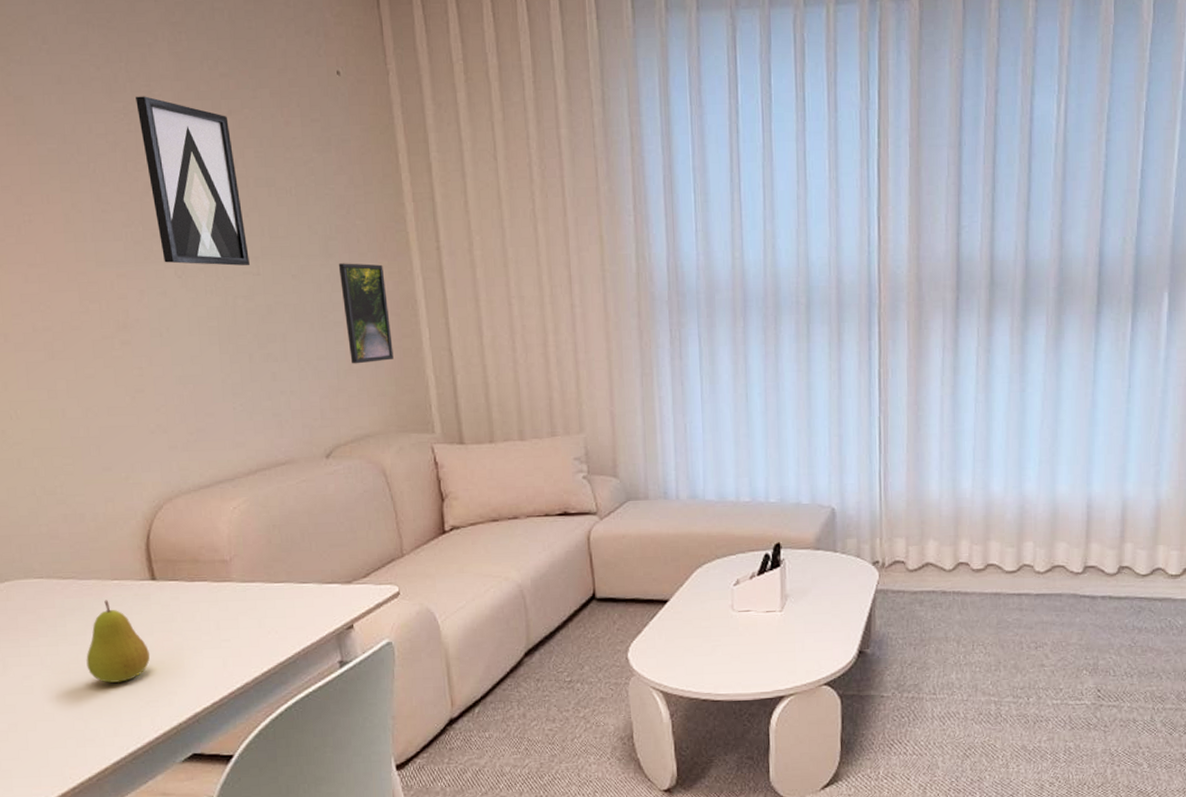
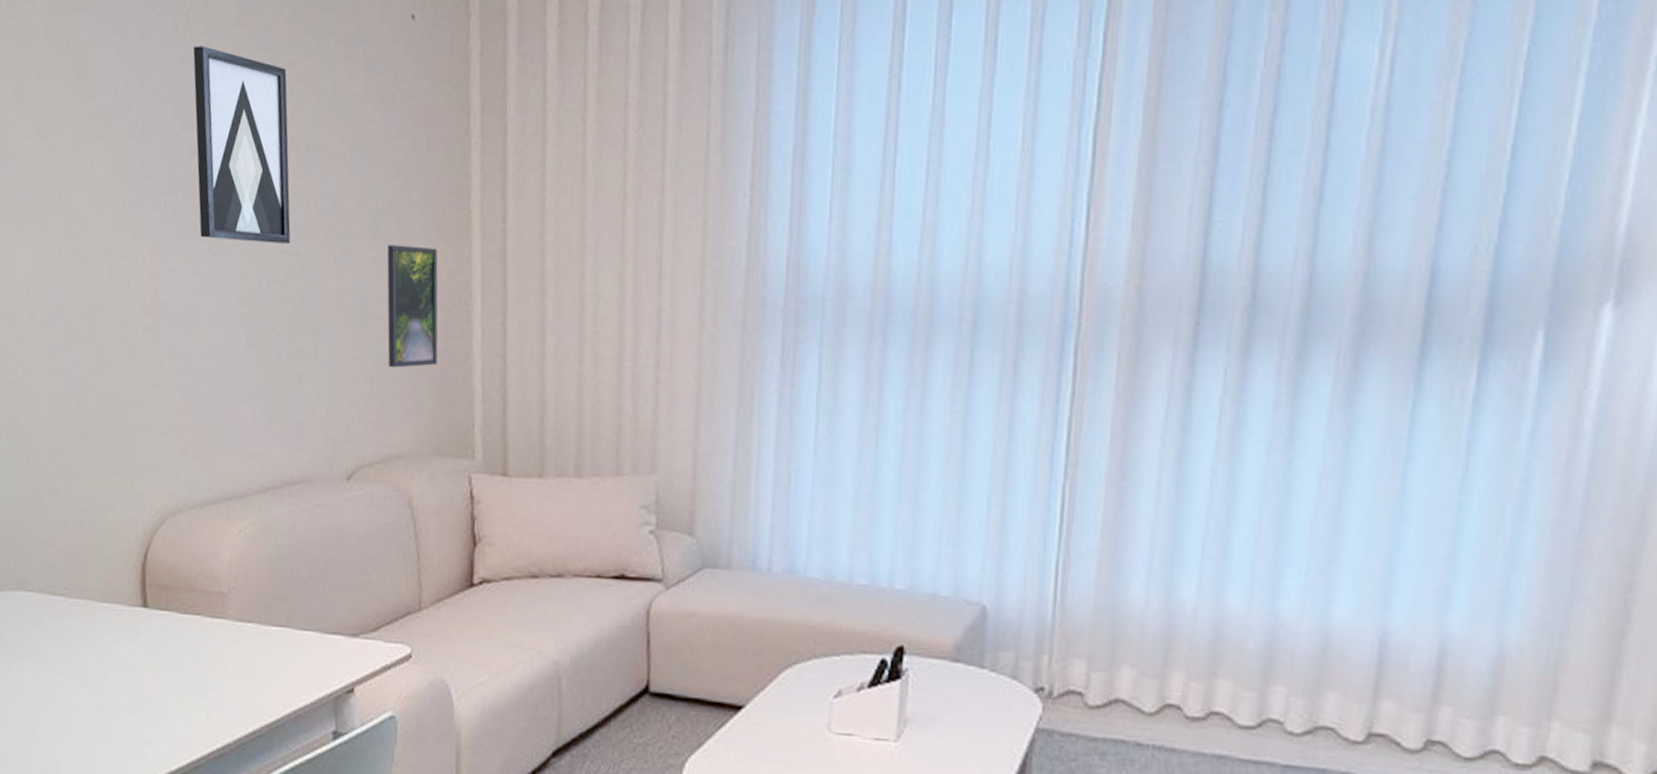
fruit: present [86,600,150,683] -> none [65,624,131,724]

